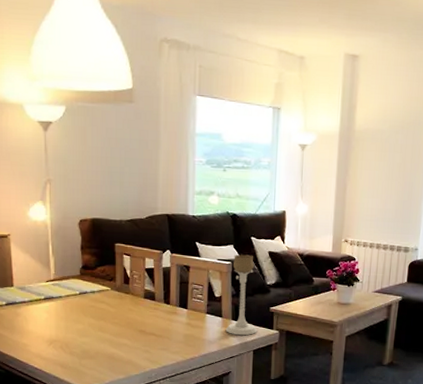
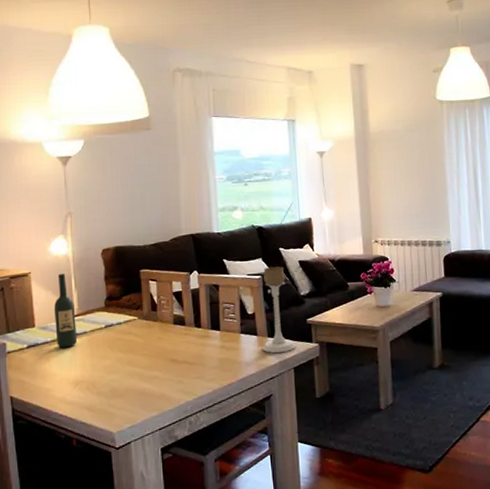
wine bottle: none [31,238,53,309] -> present [53,273,78,348]

